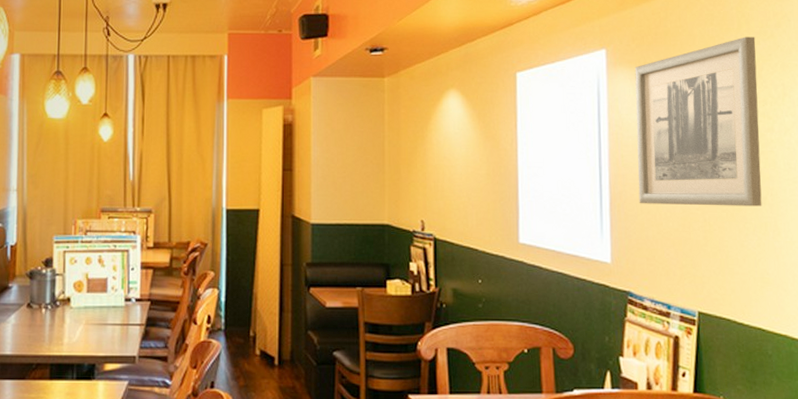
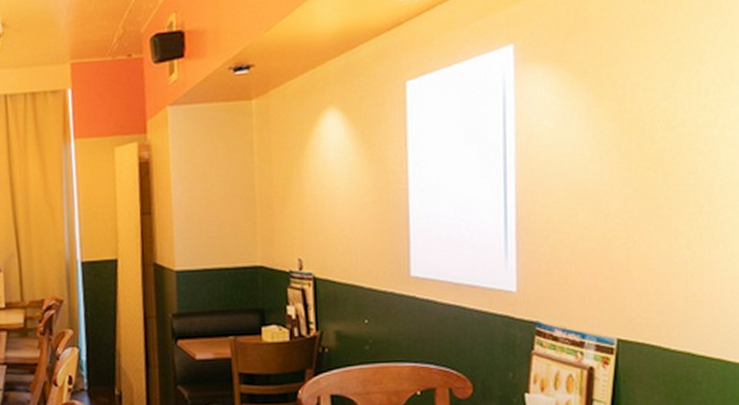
wall art: present [635,37,762,207] -> none [548,13,699,223]

